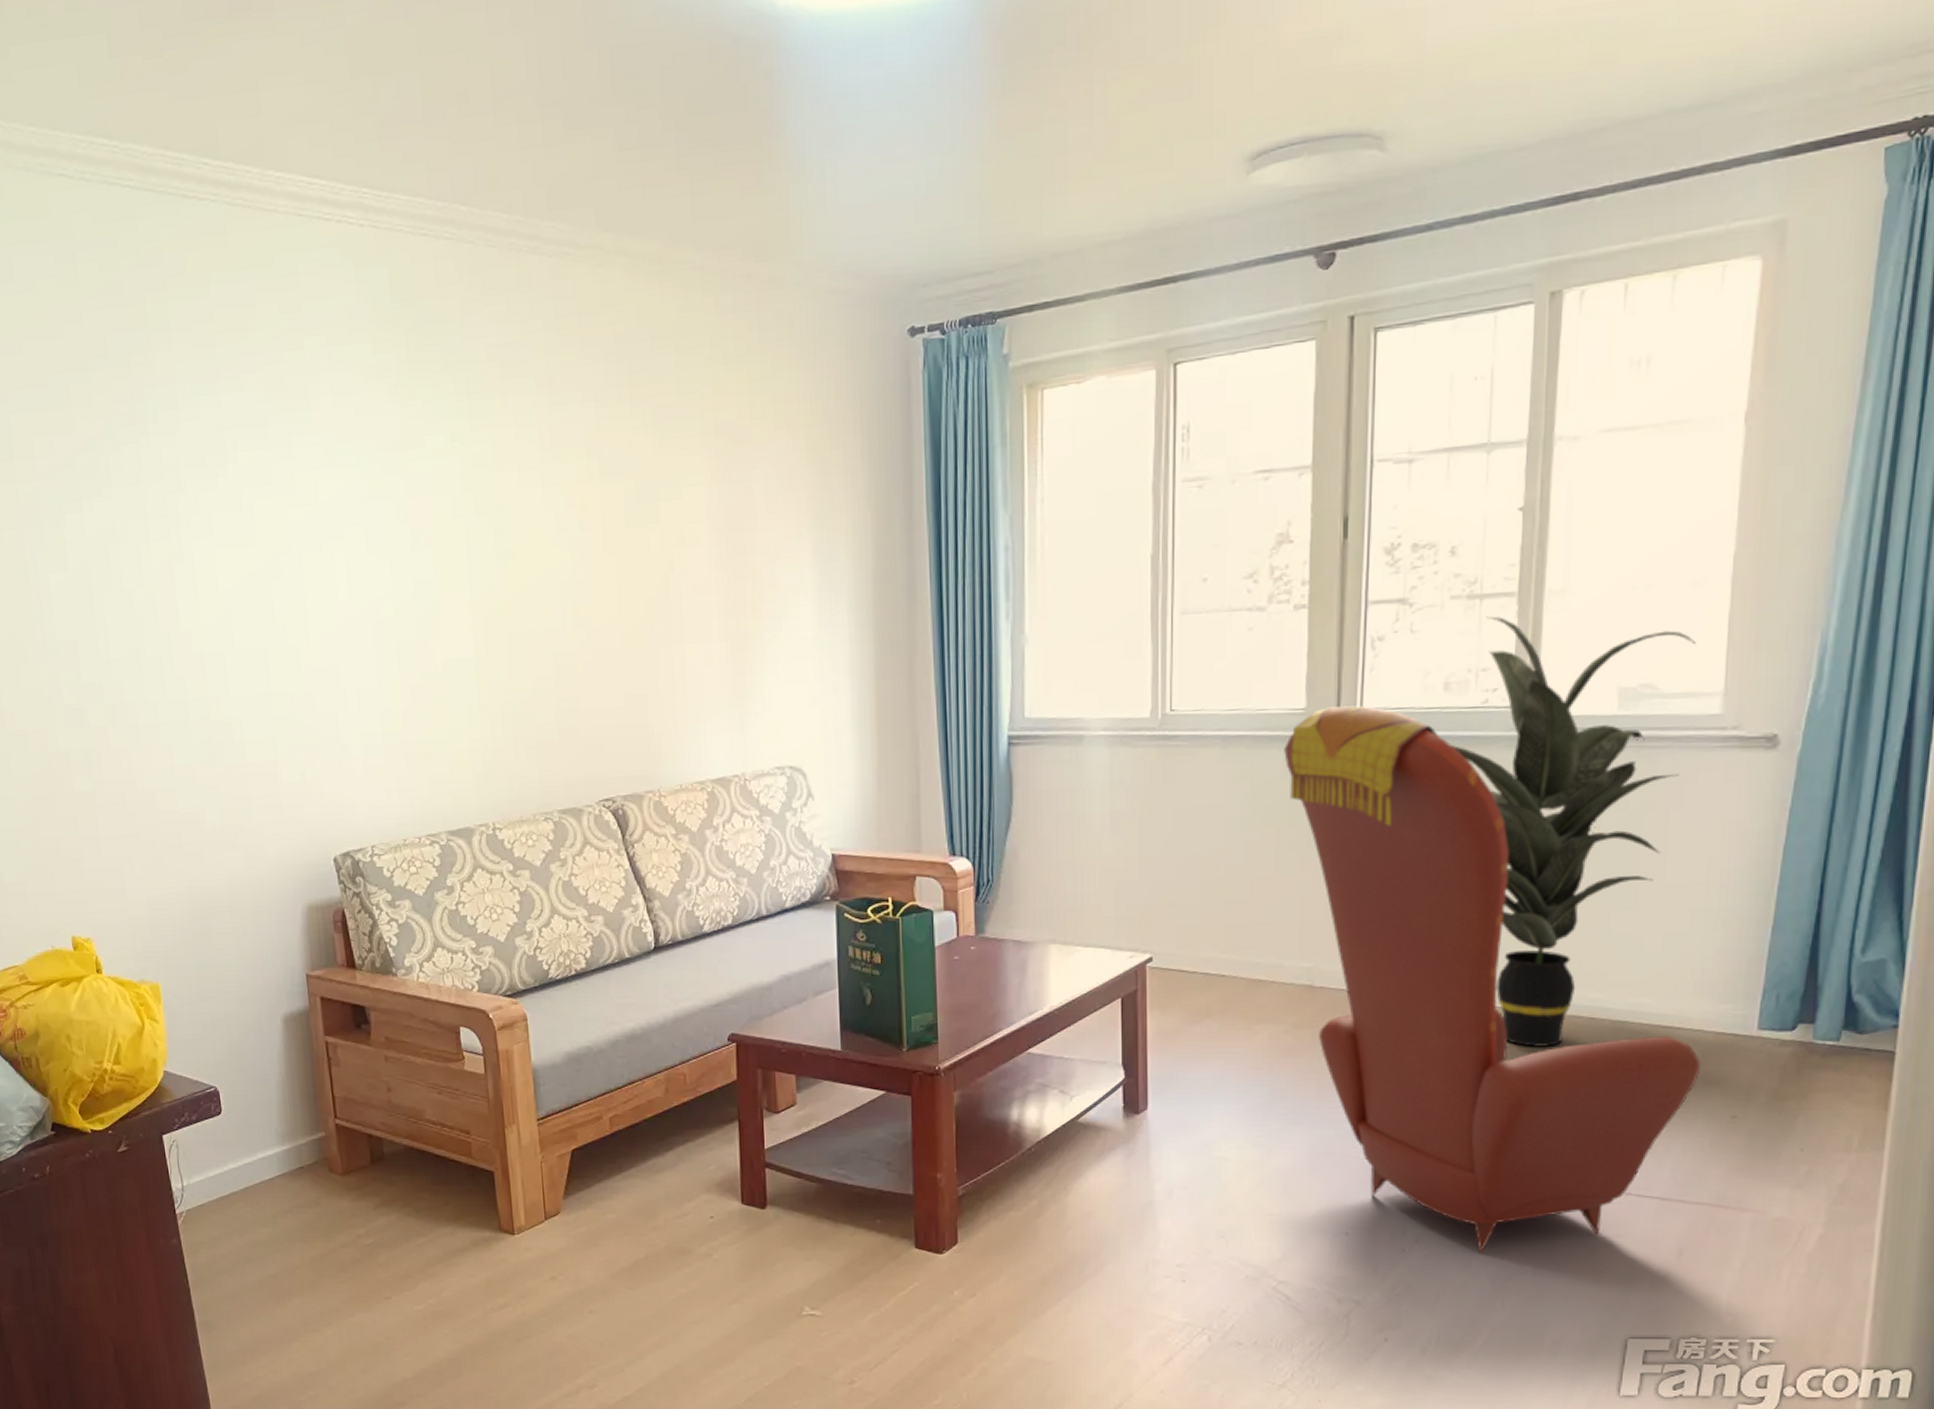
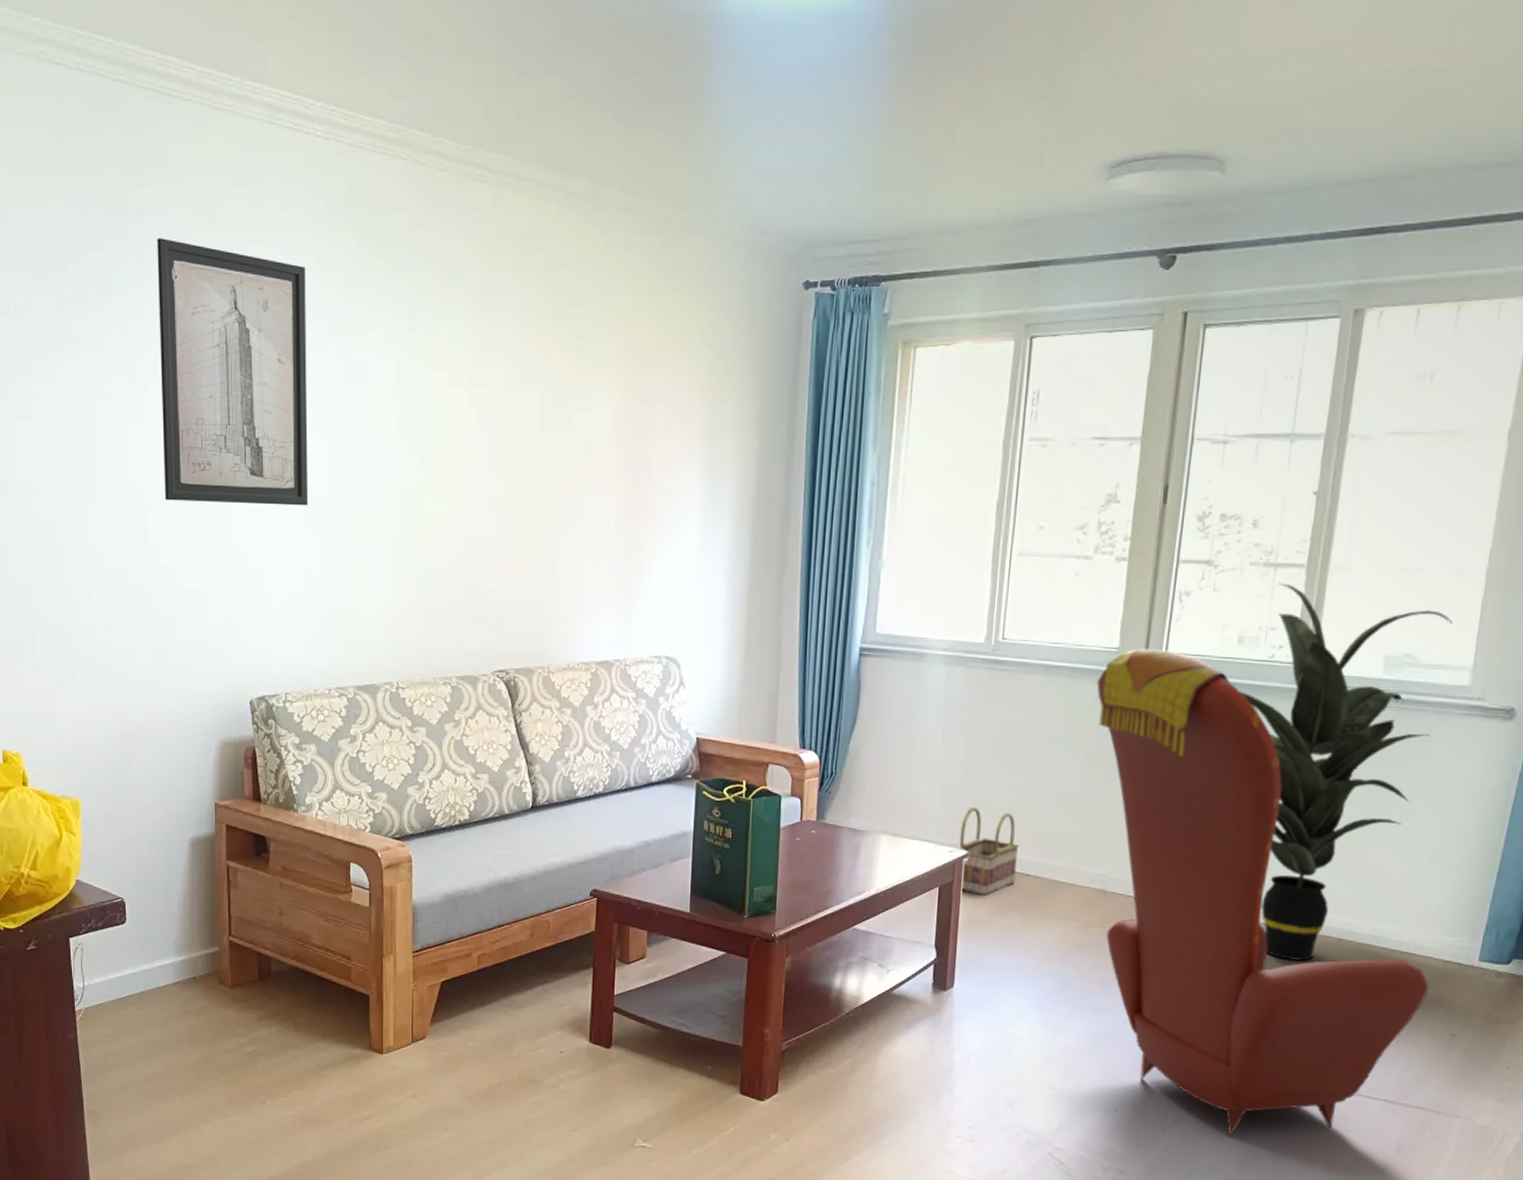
wall art: none [185,356,378,646] -> present [157,238,309,506]
basket: none [1137,904,1209,1004] -> present [956,807,1019,896]

